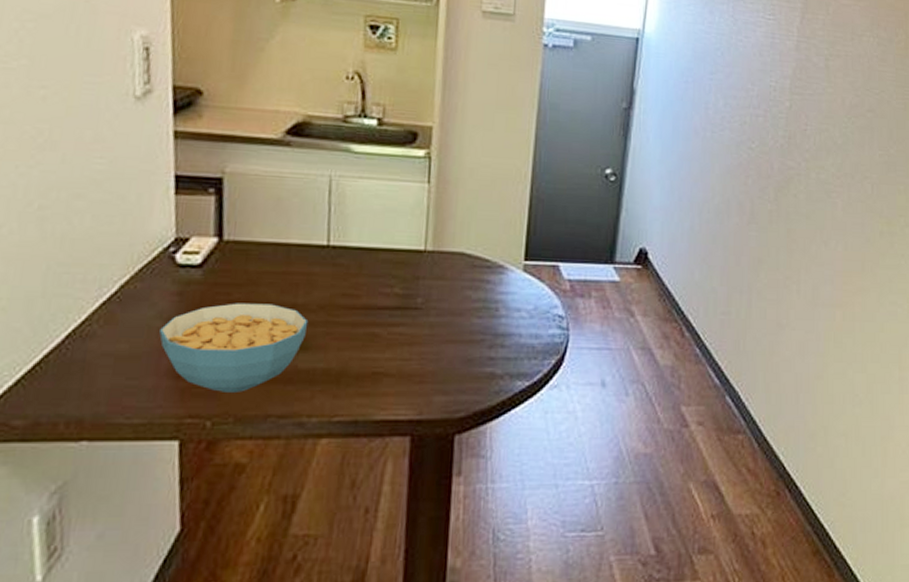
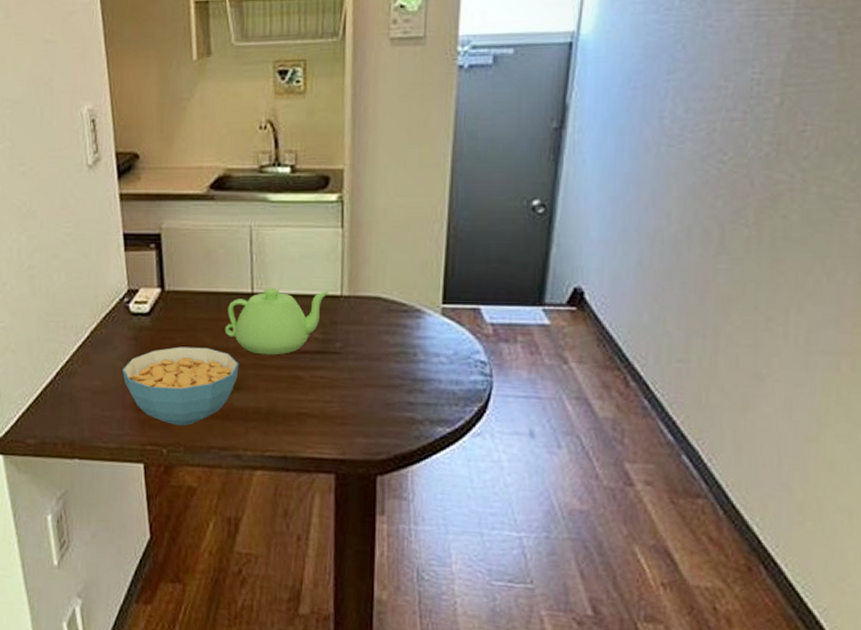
teapot: none [293,240,413,312] -> present [225,287,330,356]

